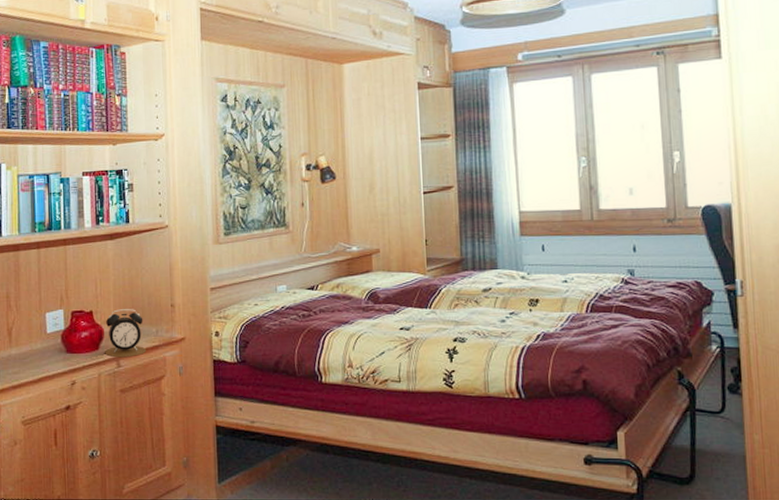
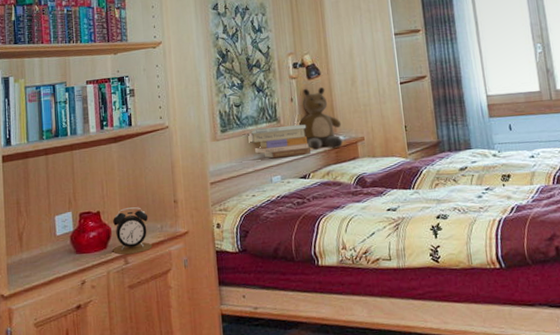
books: none [253,232,320,267] -> present [248,125,311,159]
bear: none [303,192,356,261] -> present [294,86,343,151]

